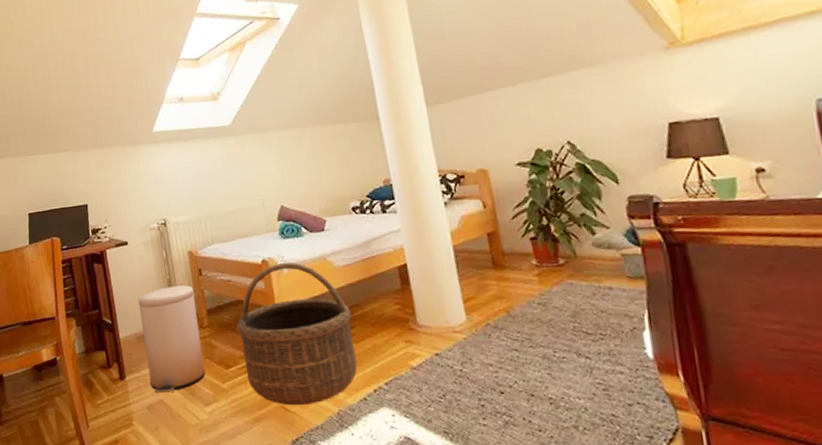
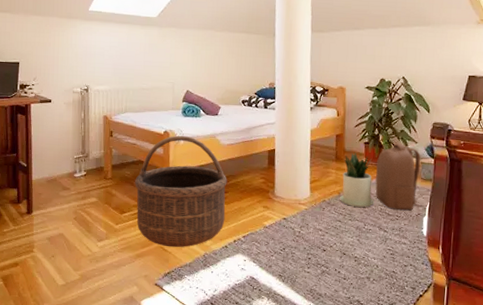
pedal bin: present [138,285,206,394] -> none [53,142,104,229]
planter: none [504,254,562,328] -> present [340,153,374,207]
backpack: none [553,232,643,325] -> present [375,143,426,210]

